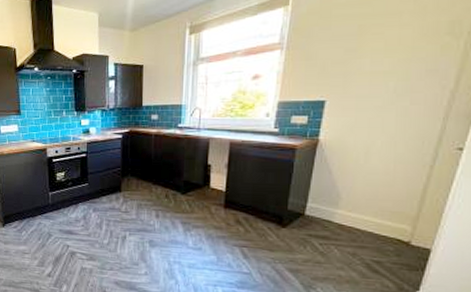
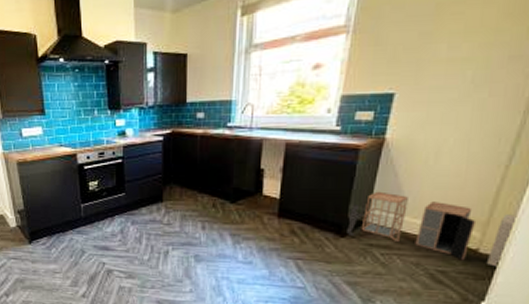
storage cabinet: none [287,186,443,259] -> present [347,191,516,267]

